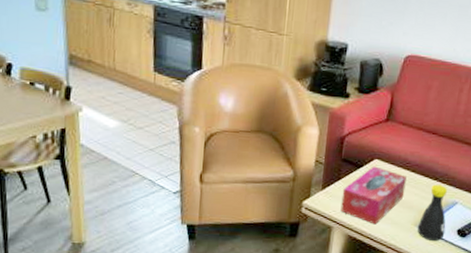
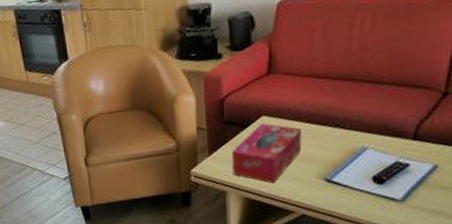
bottle: present [418,183,448,241] -> none [324,130,358,192]

